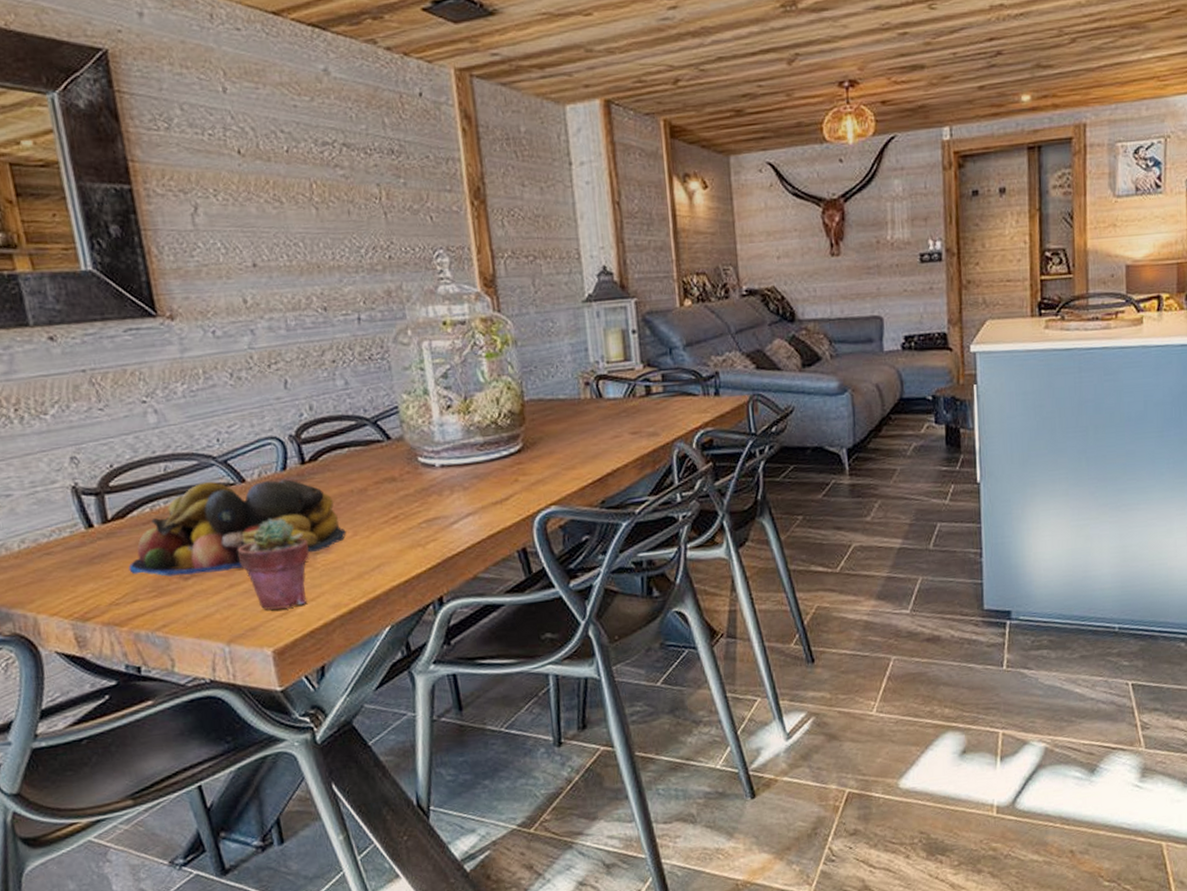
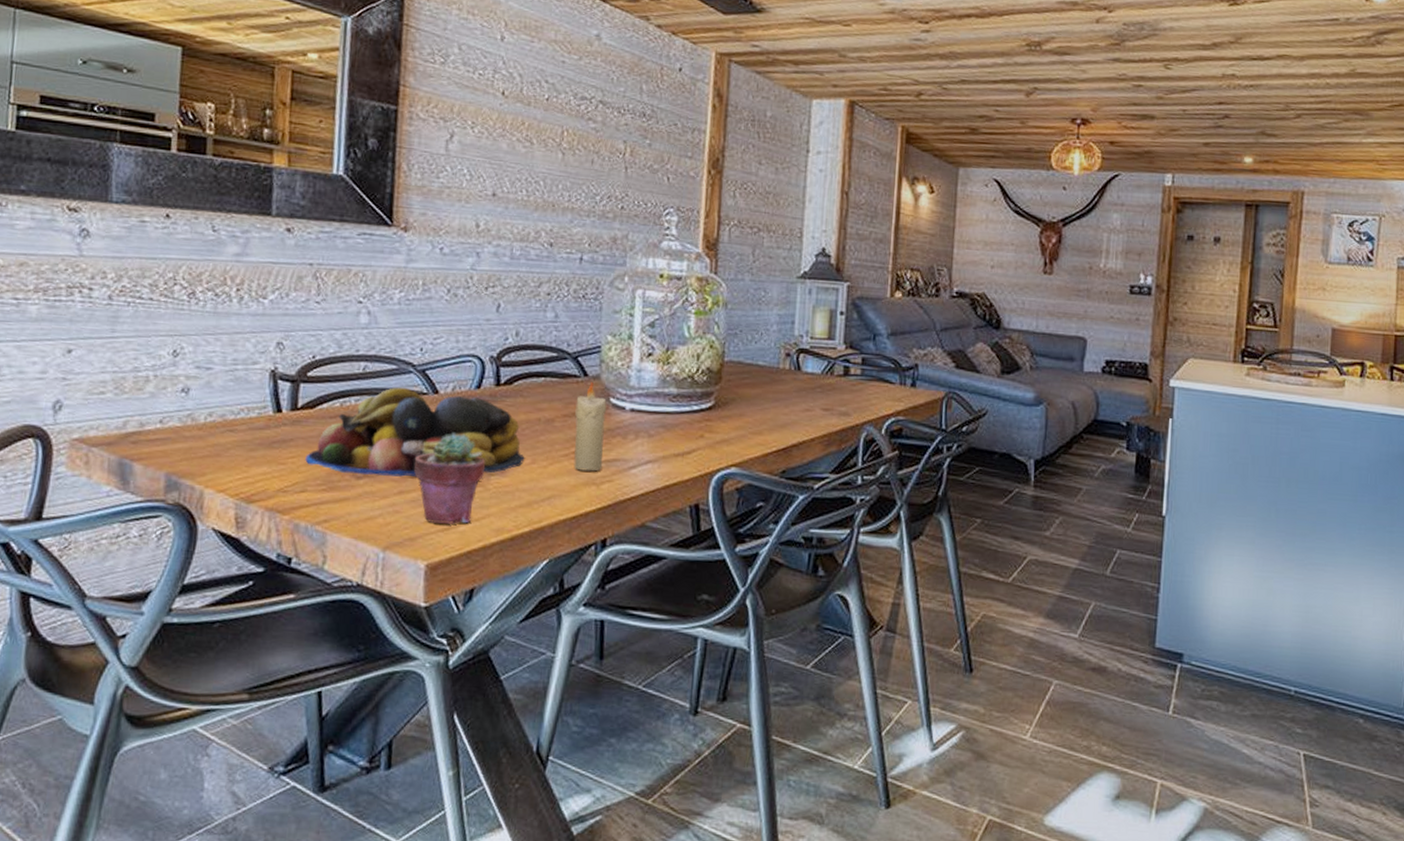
candle: none [384,445,425,535] -> present [573,382,607,472]

